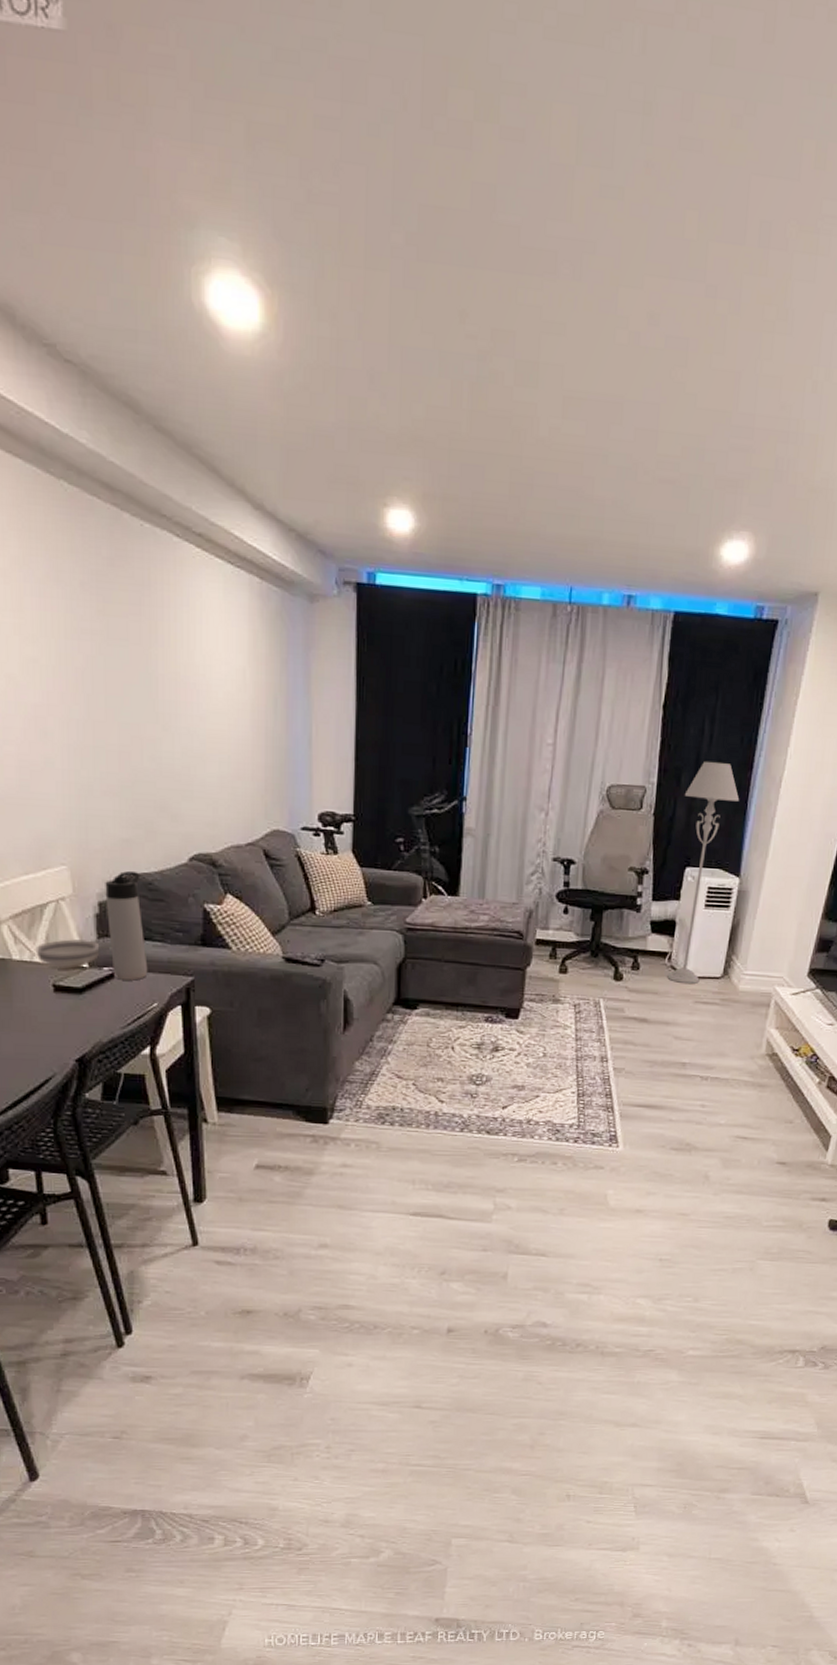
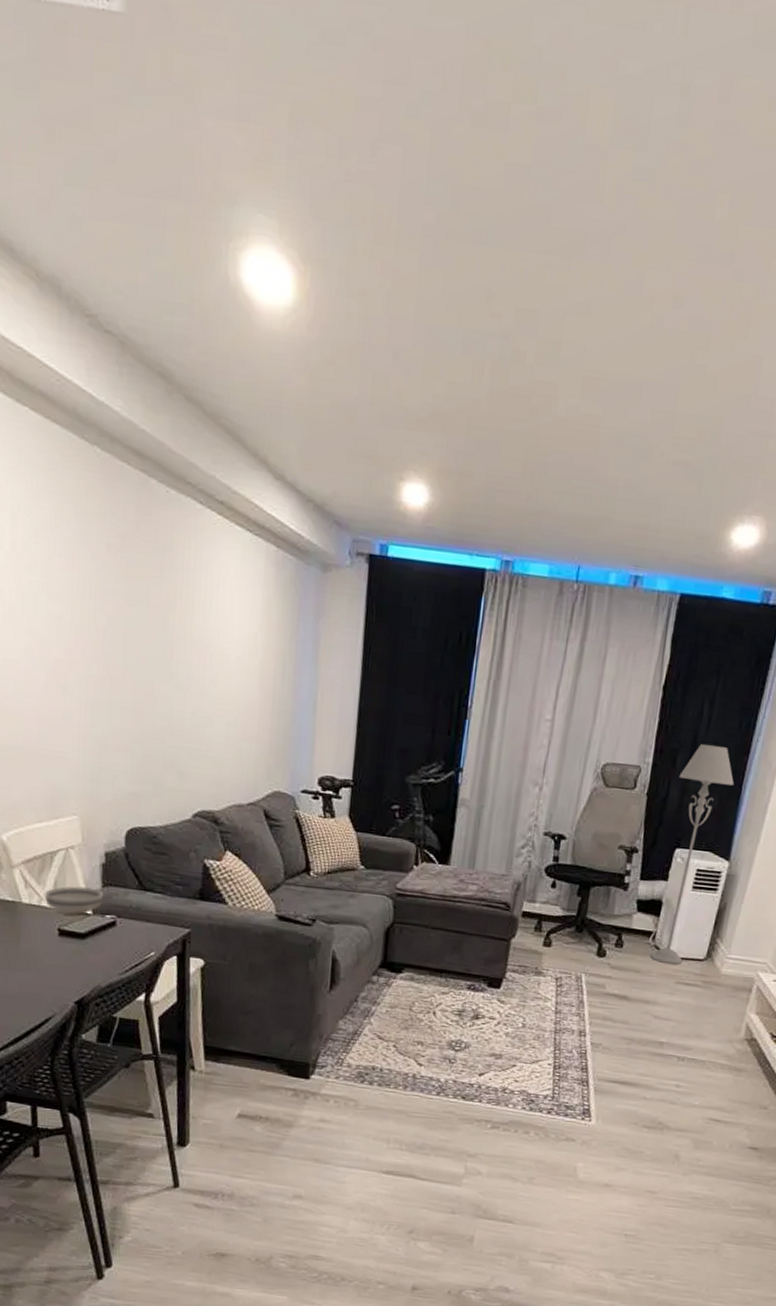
thermos bottle: present [105,870,148,981] -> none [112,823,148,930]

